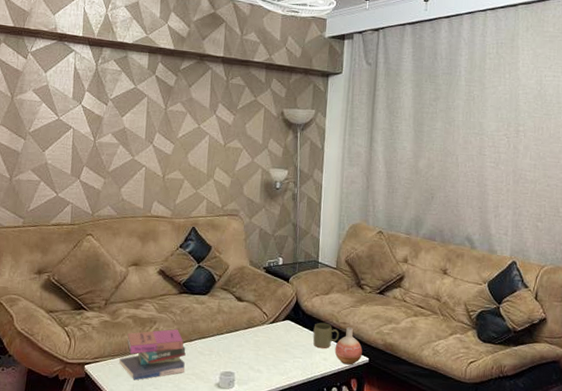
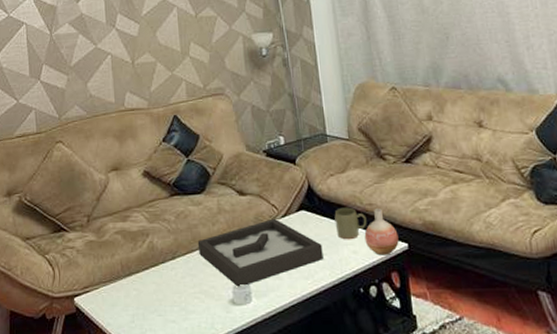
books: present [119,328,186,381] -> none [113,239,191,309]
decorative tray: none [196,323,300,375] -> present [197,218,323,287]

